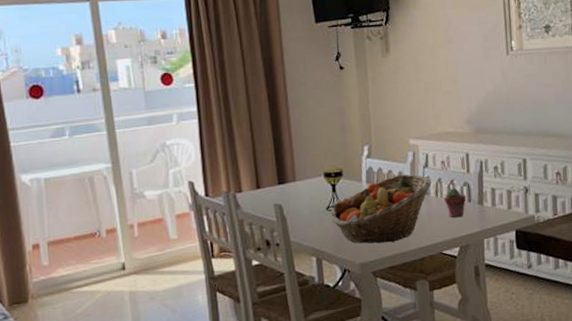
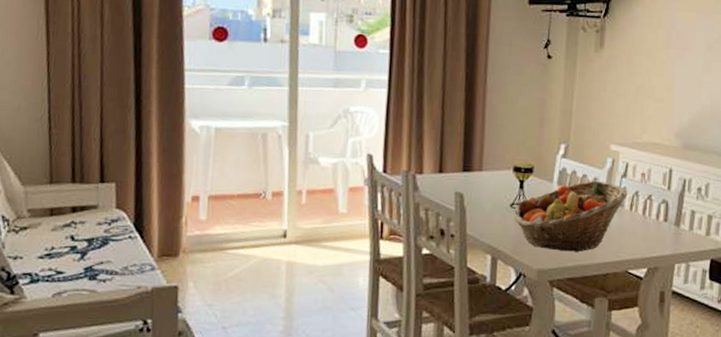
potted succulent: present [444,187,466,218] -> none [638,203,663,237]

